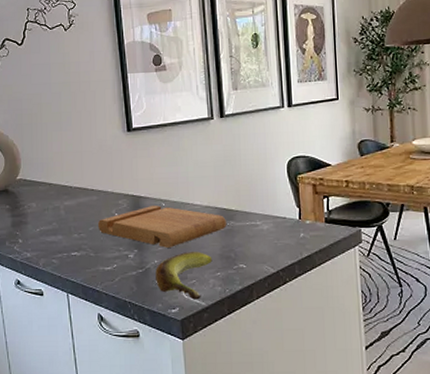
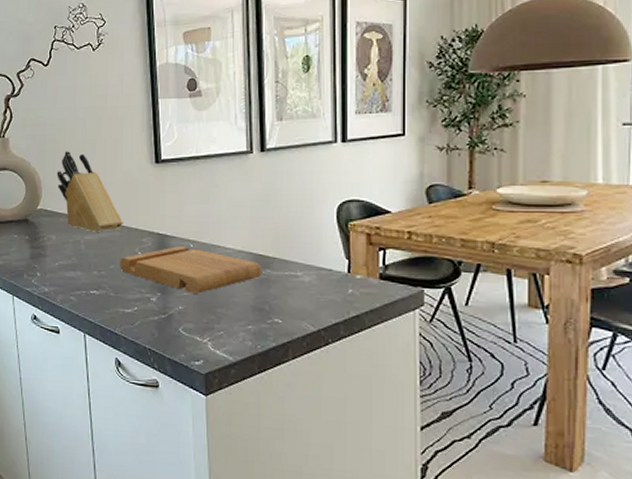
knife block: none [34,123,100,198] -> present [56,151,123,232]
banana: present [155,252,213,300] -> none [179,300,244,354]

